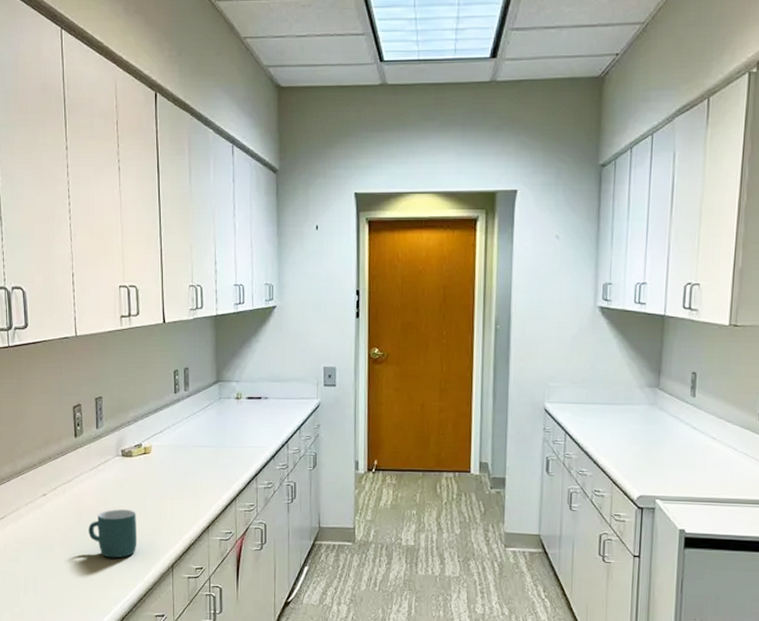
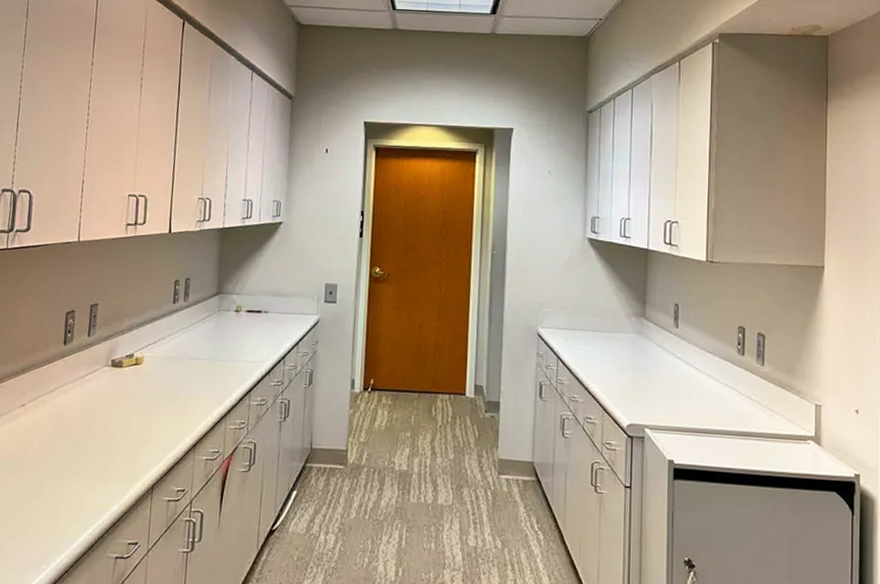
mug: present [88,509,138,558] -> none [65,423,120,478]

